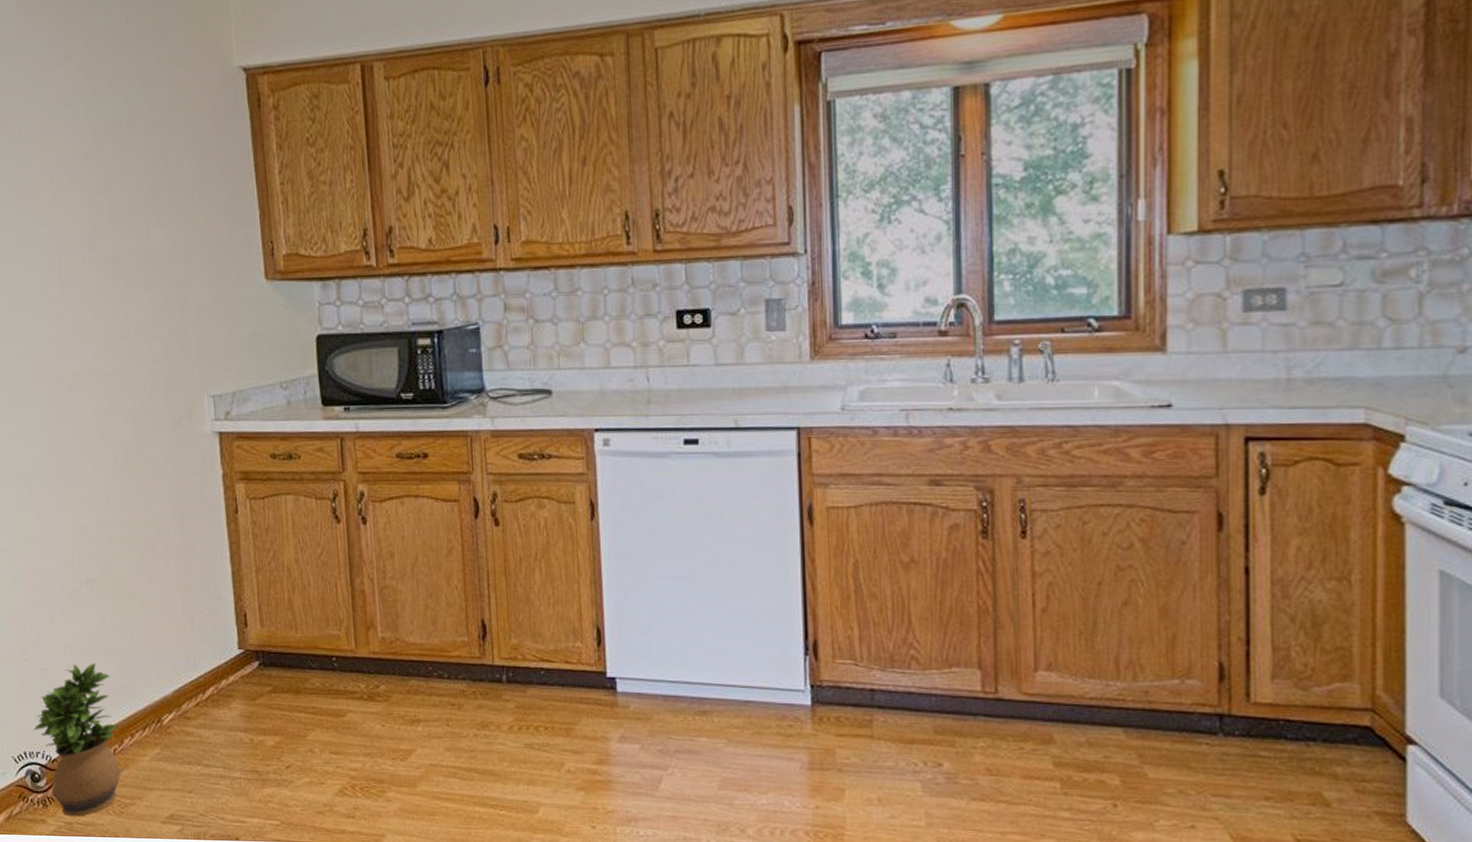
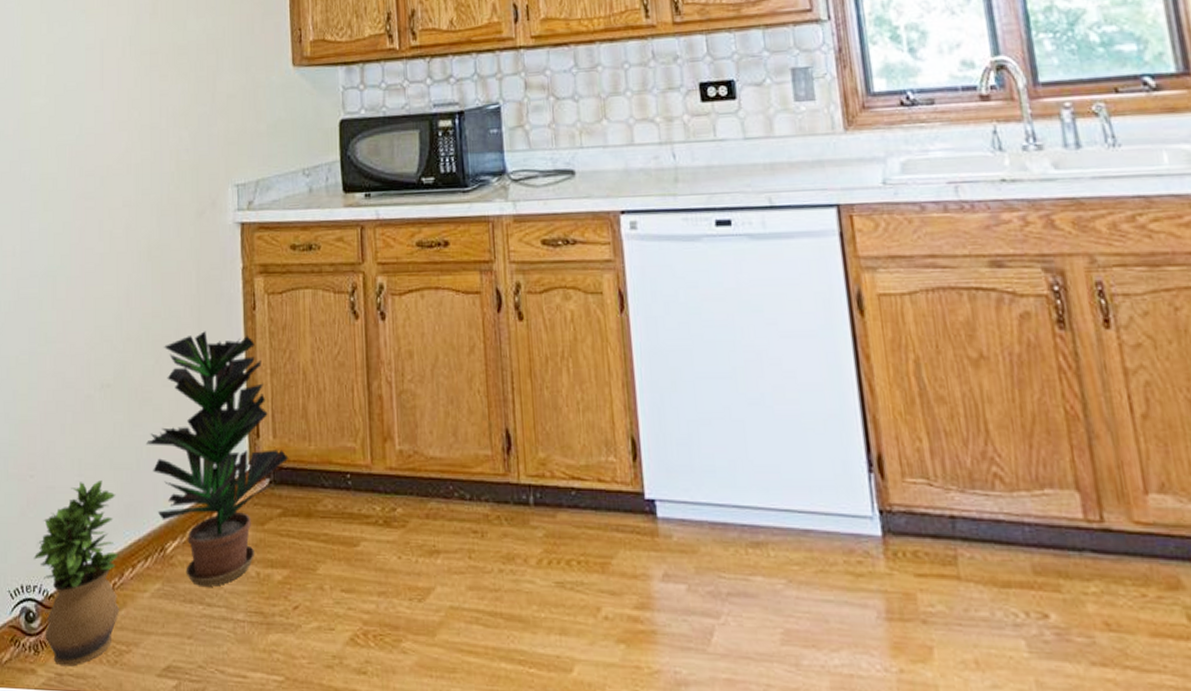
potted plant: none [136,532,277,751] -> present [145,331,289,587]

